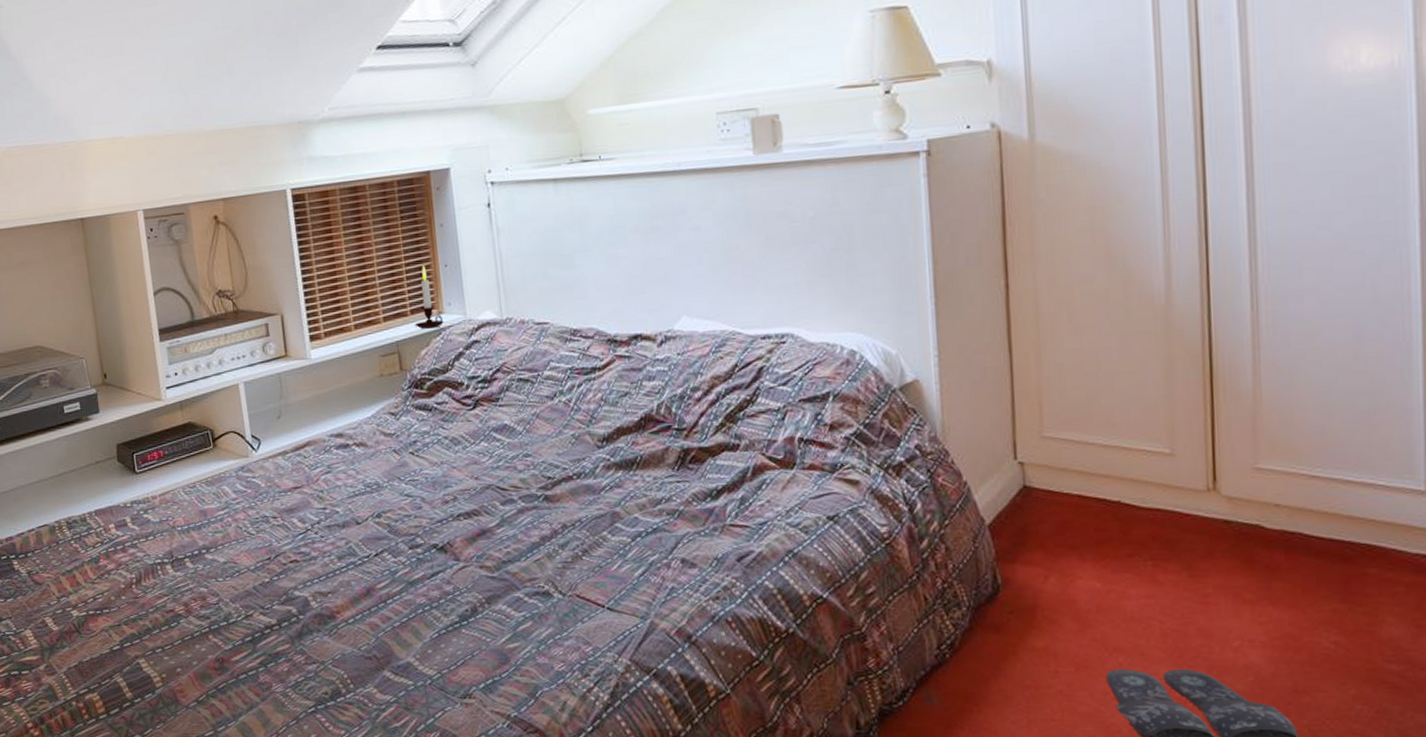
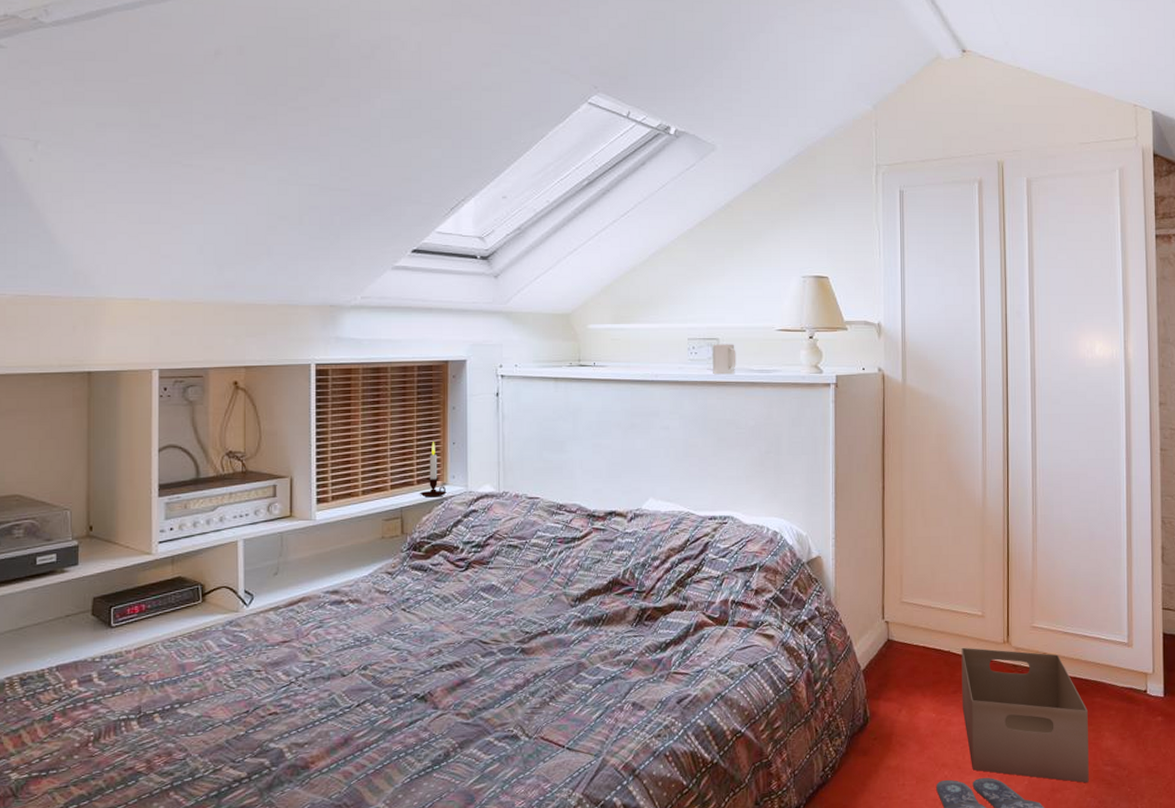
storage basket: none [1138,496,1359,685] -> present [961,647,1089,783]

